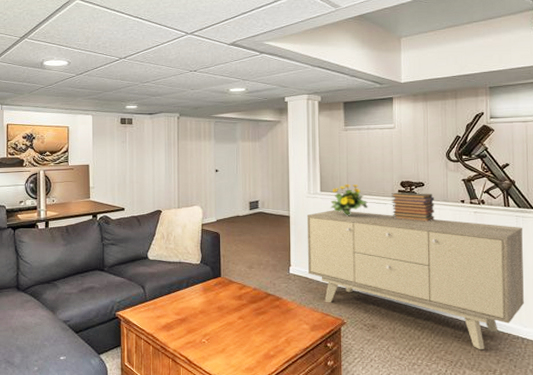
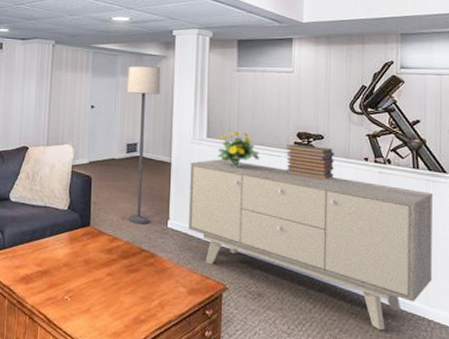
lamp: none [247,131,277,272] -> present [127,66,161,225]

